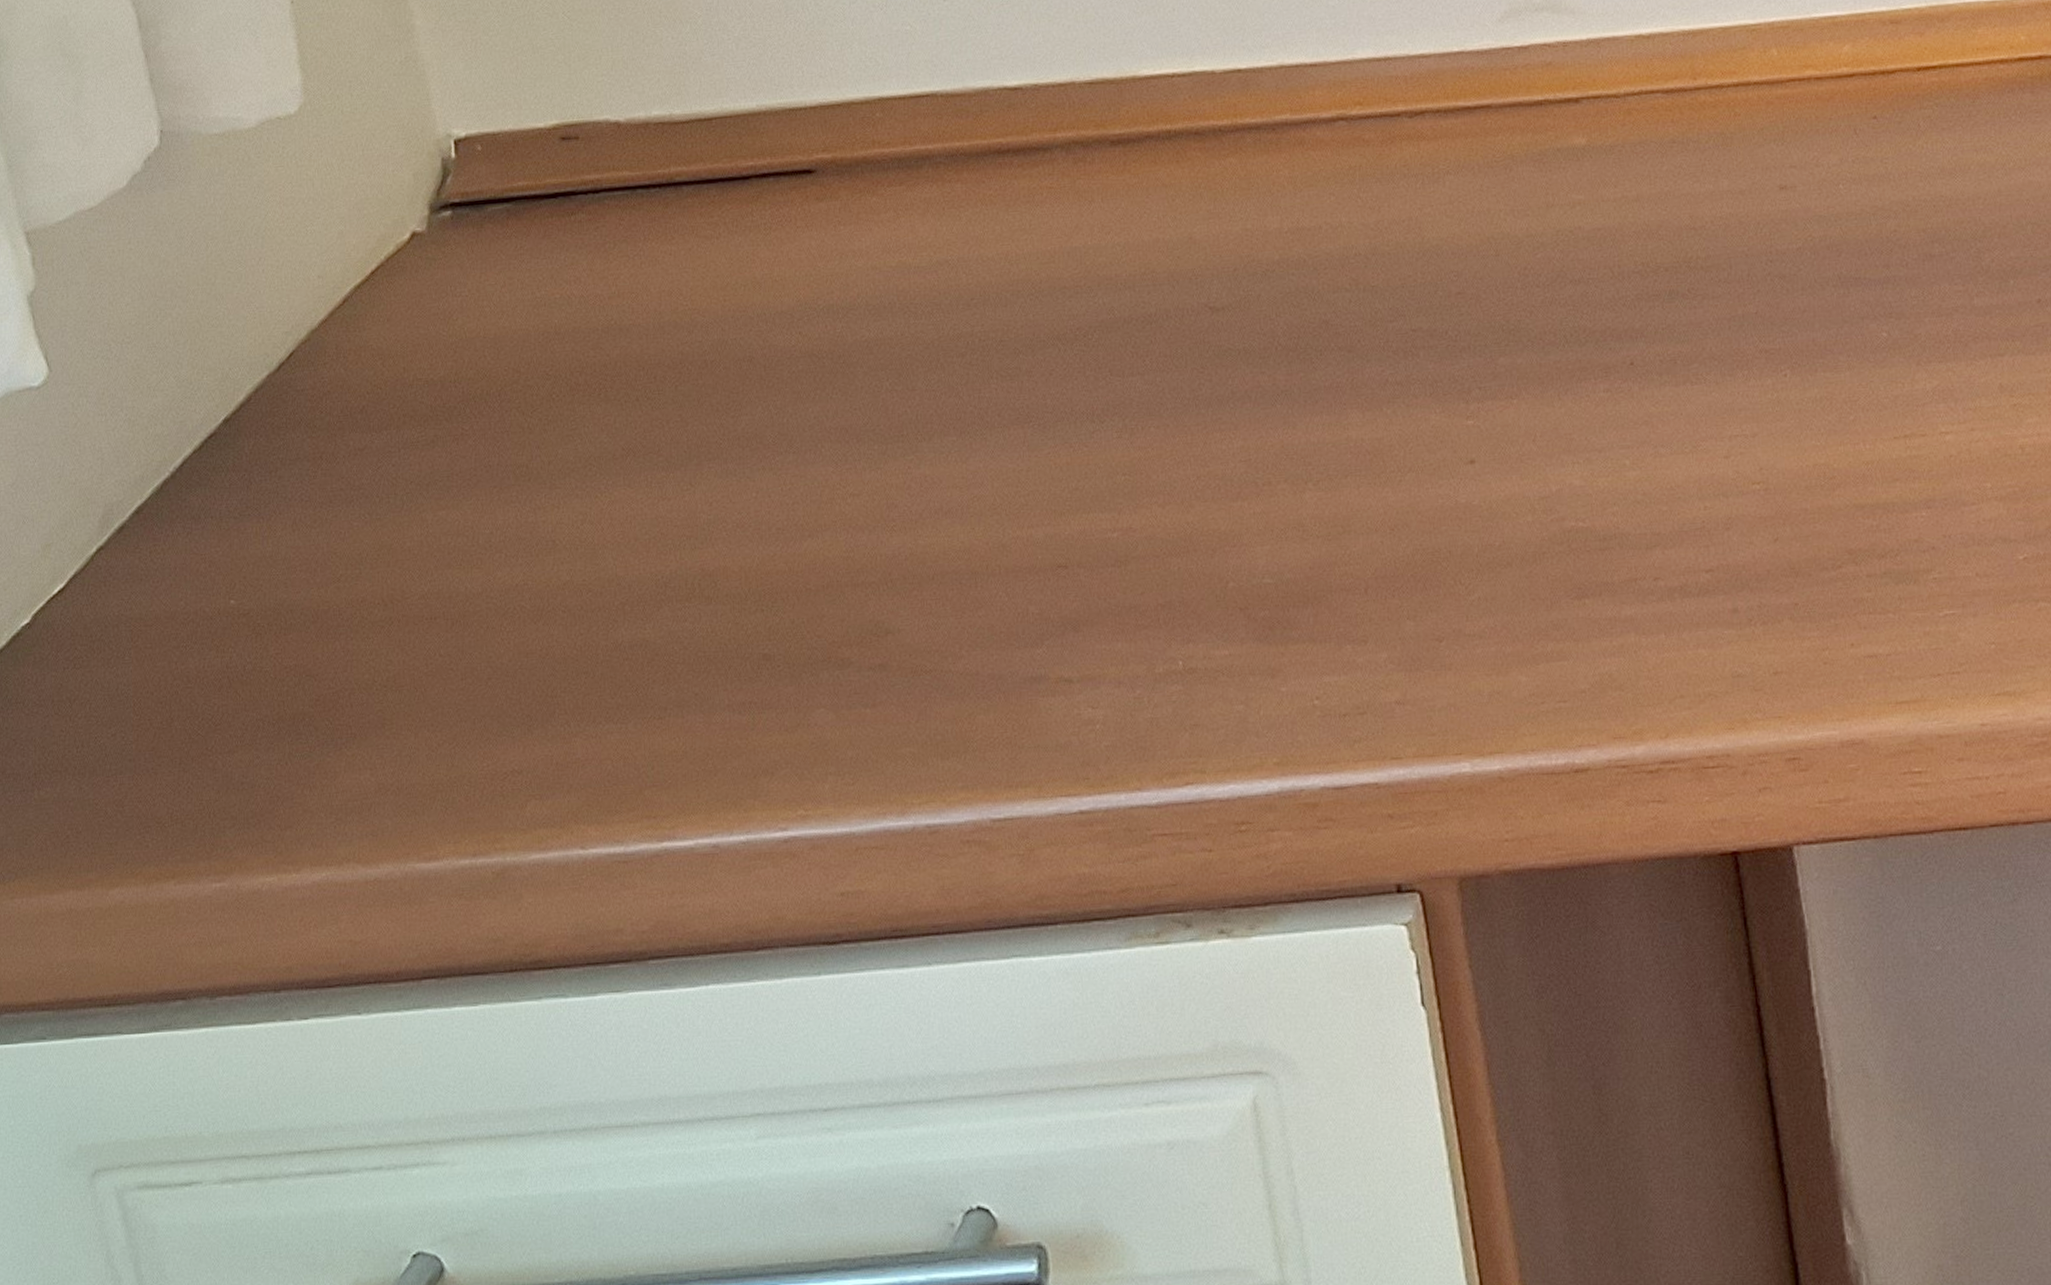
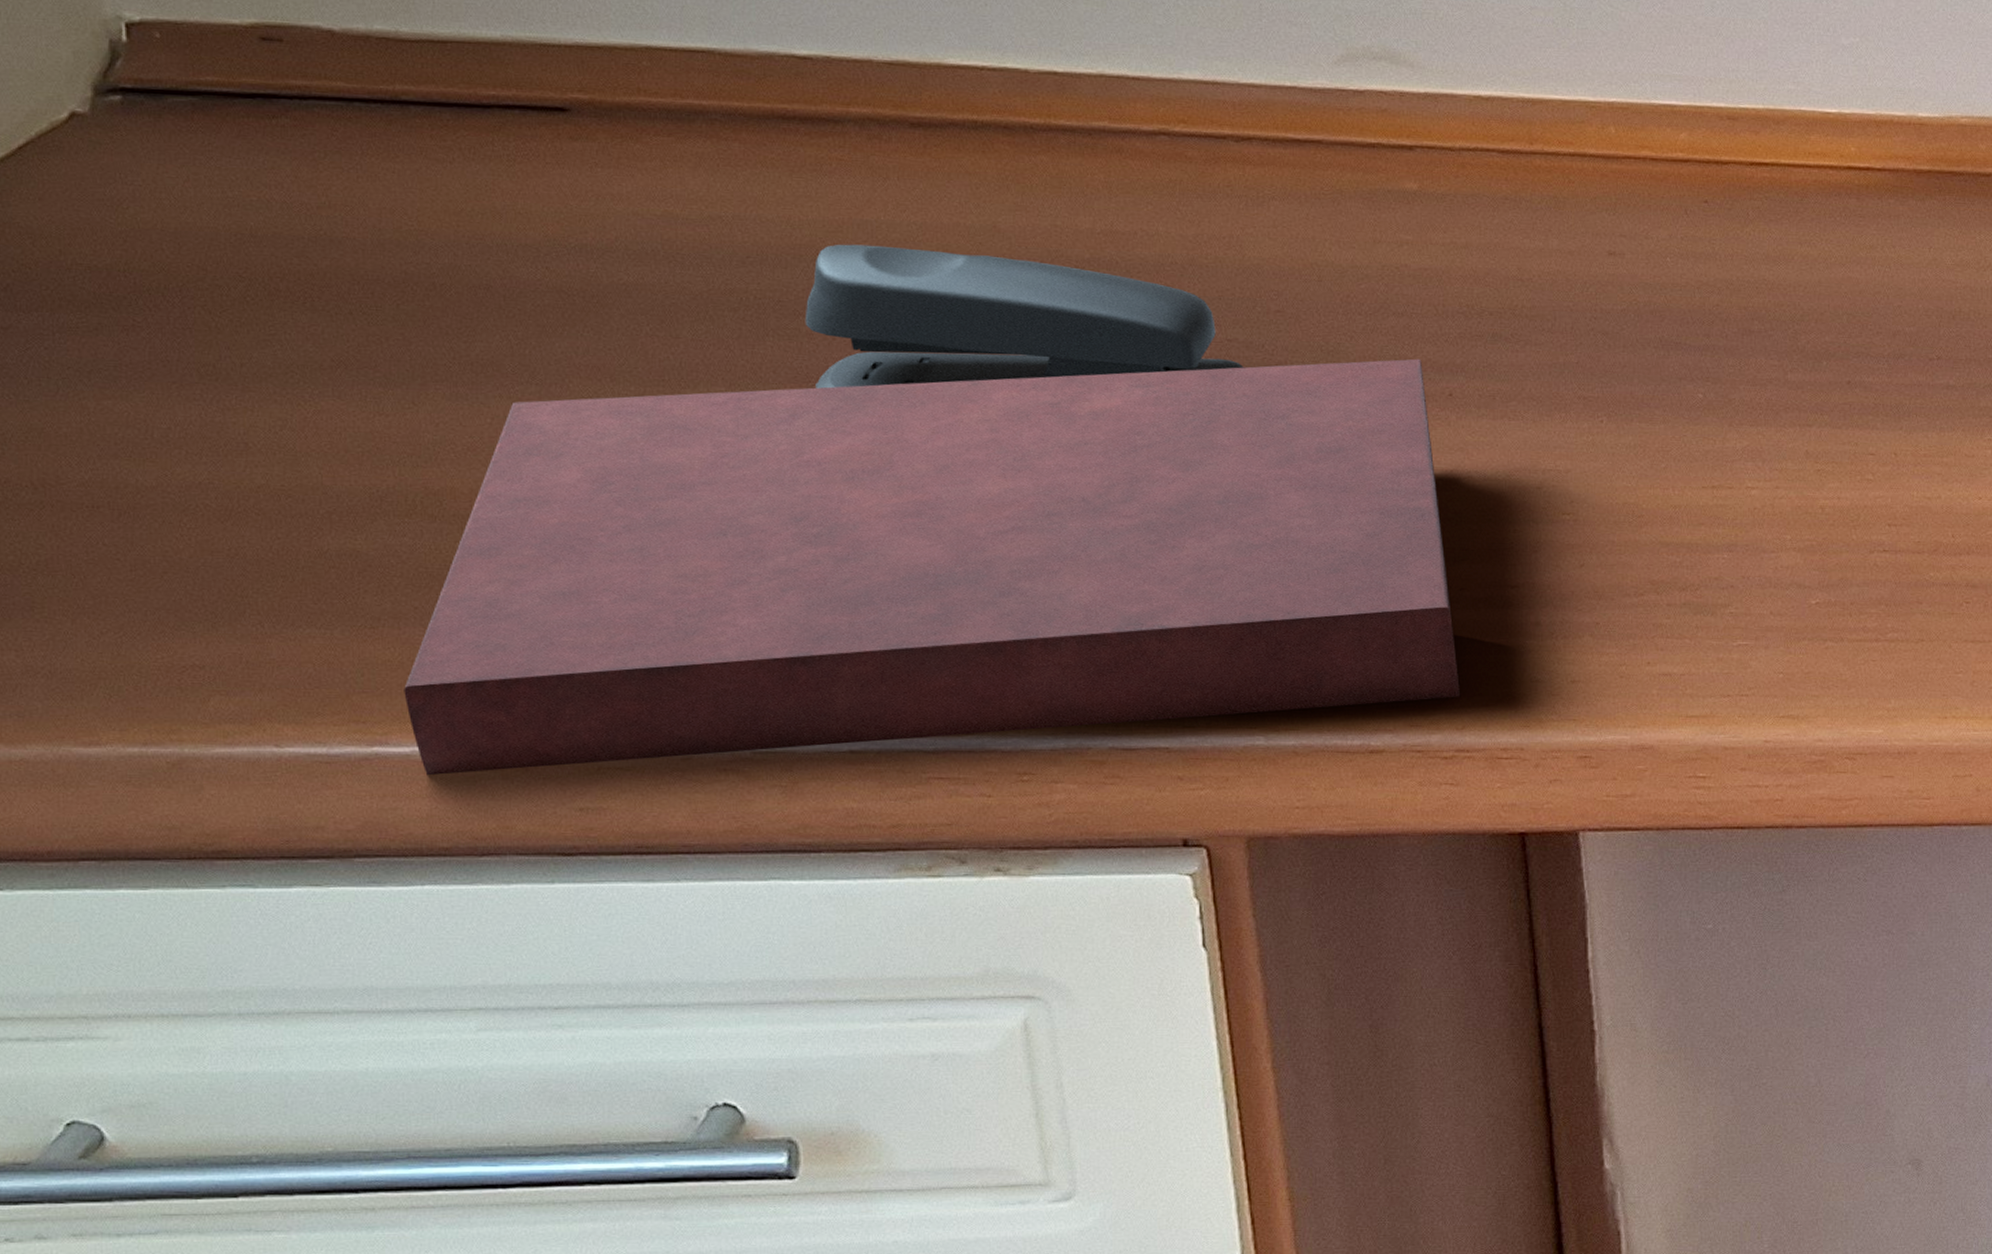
notebook: none [687,327,1663,869] -> present [404,358,1461,776]
stapler: none [1024,269,1429,428] -> present [804,244,1244,389]

